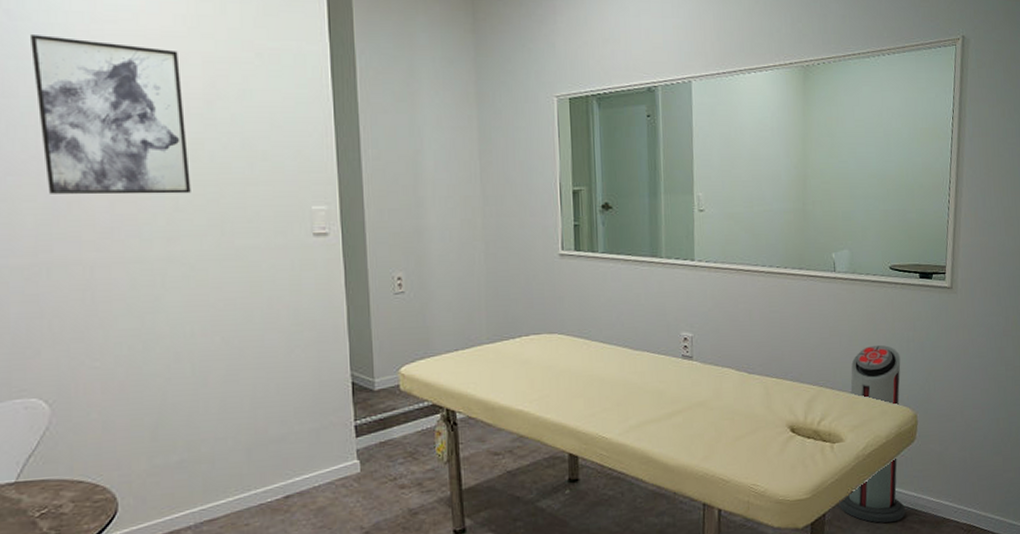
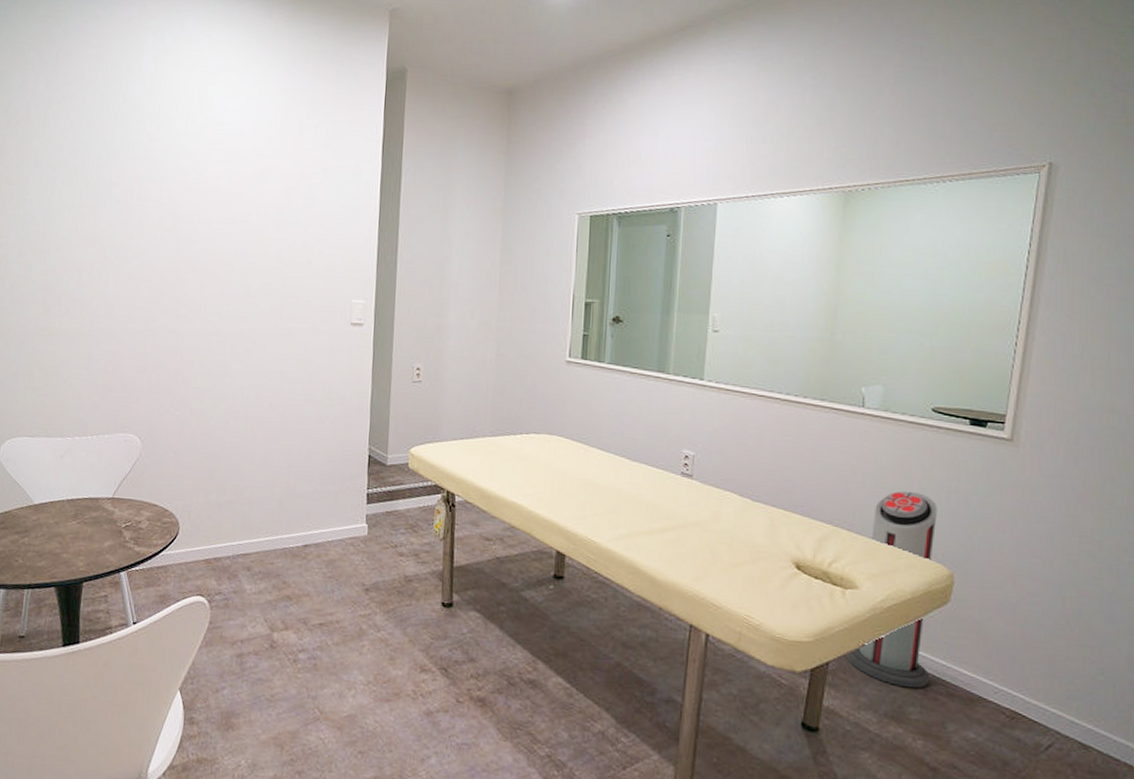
wall art: present [31,33,191,195] -> none [160,151,264,283]

